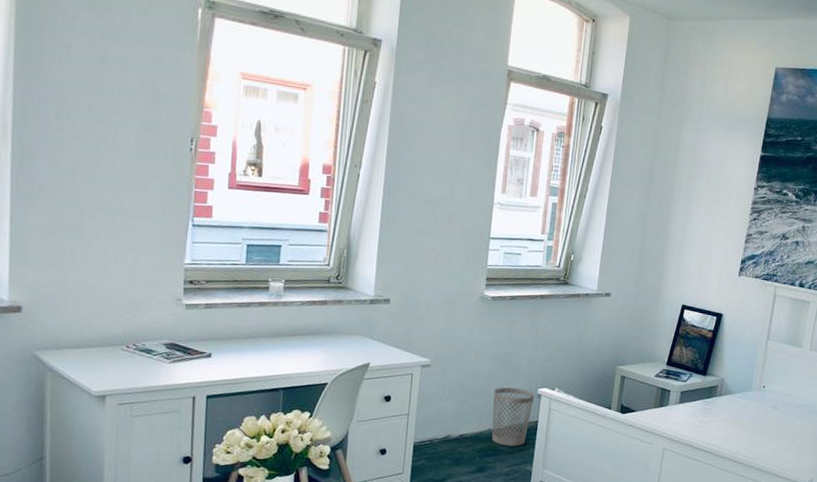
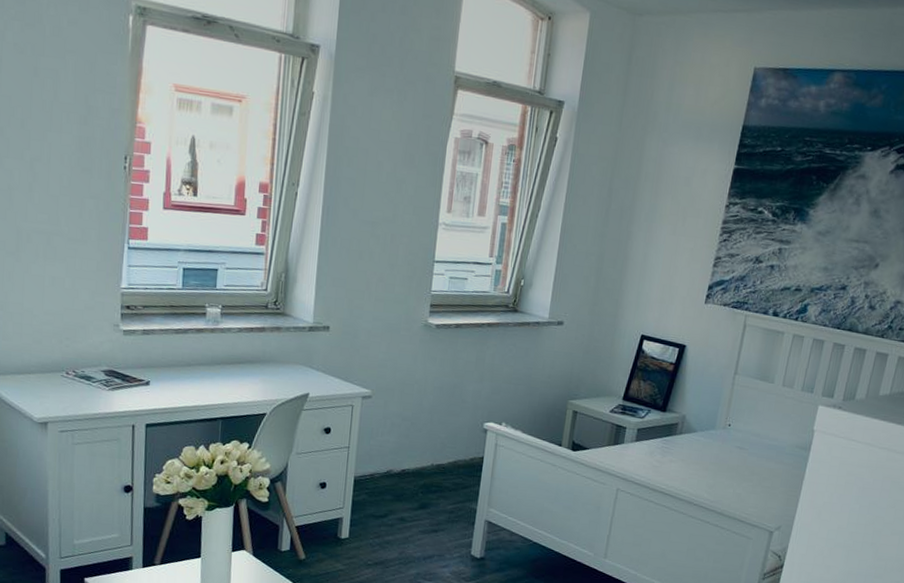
wastebasket: present [491,387,535,447] -> none [435,421,481,483]

